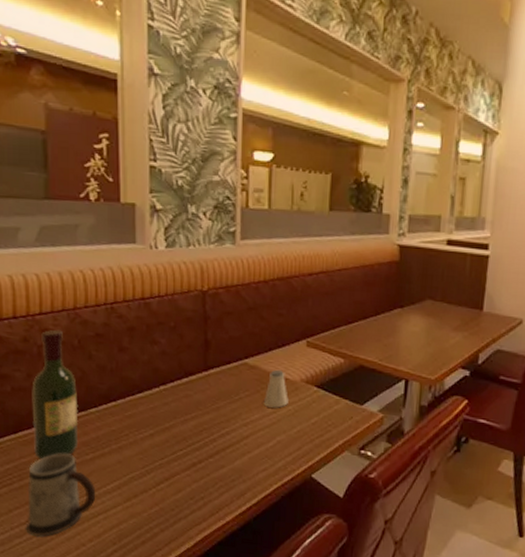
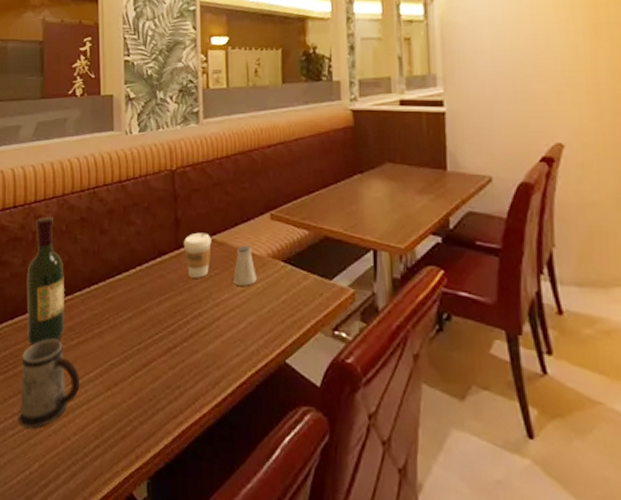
coffee cup: none [212,355,243,399] -> present [183,232,212,278]

